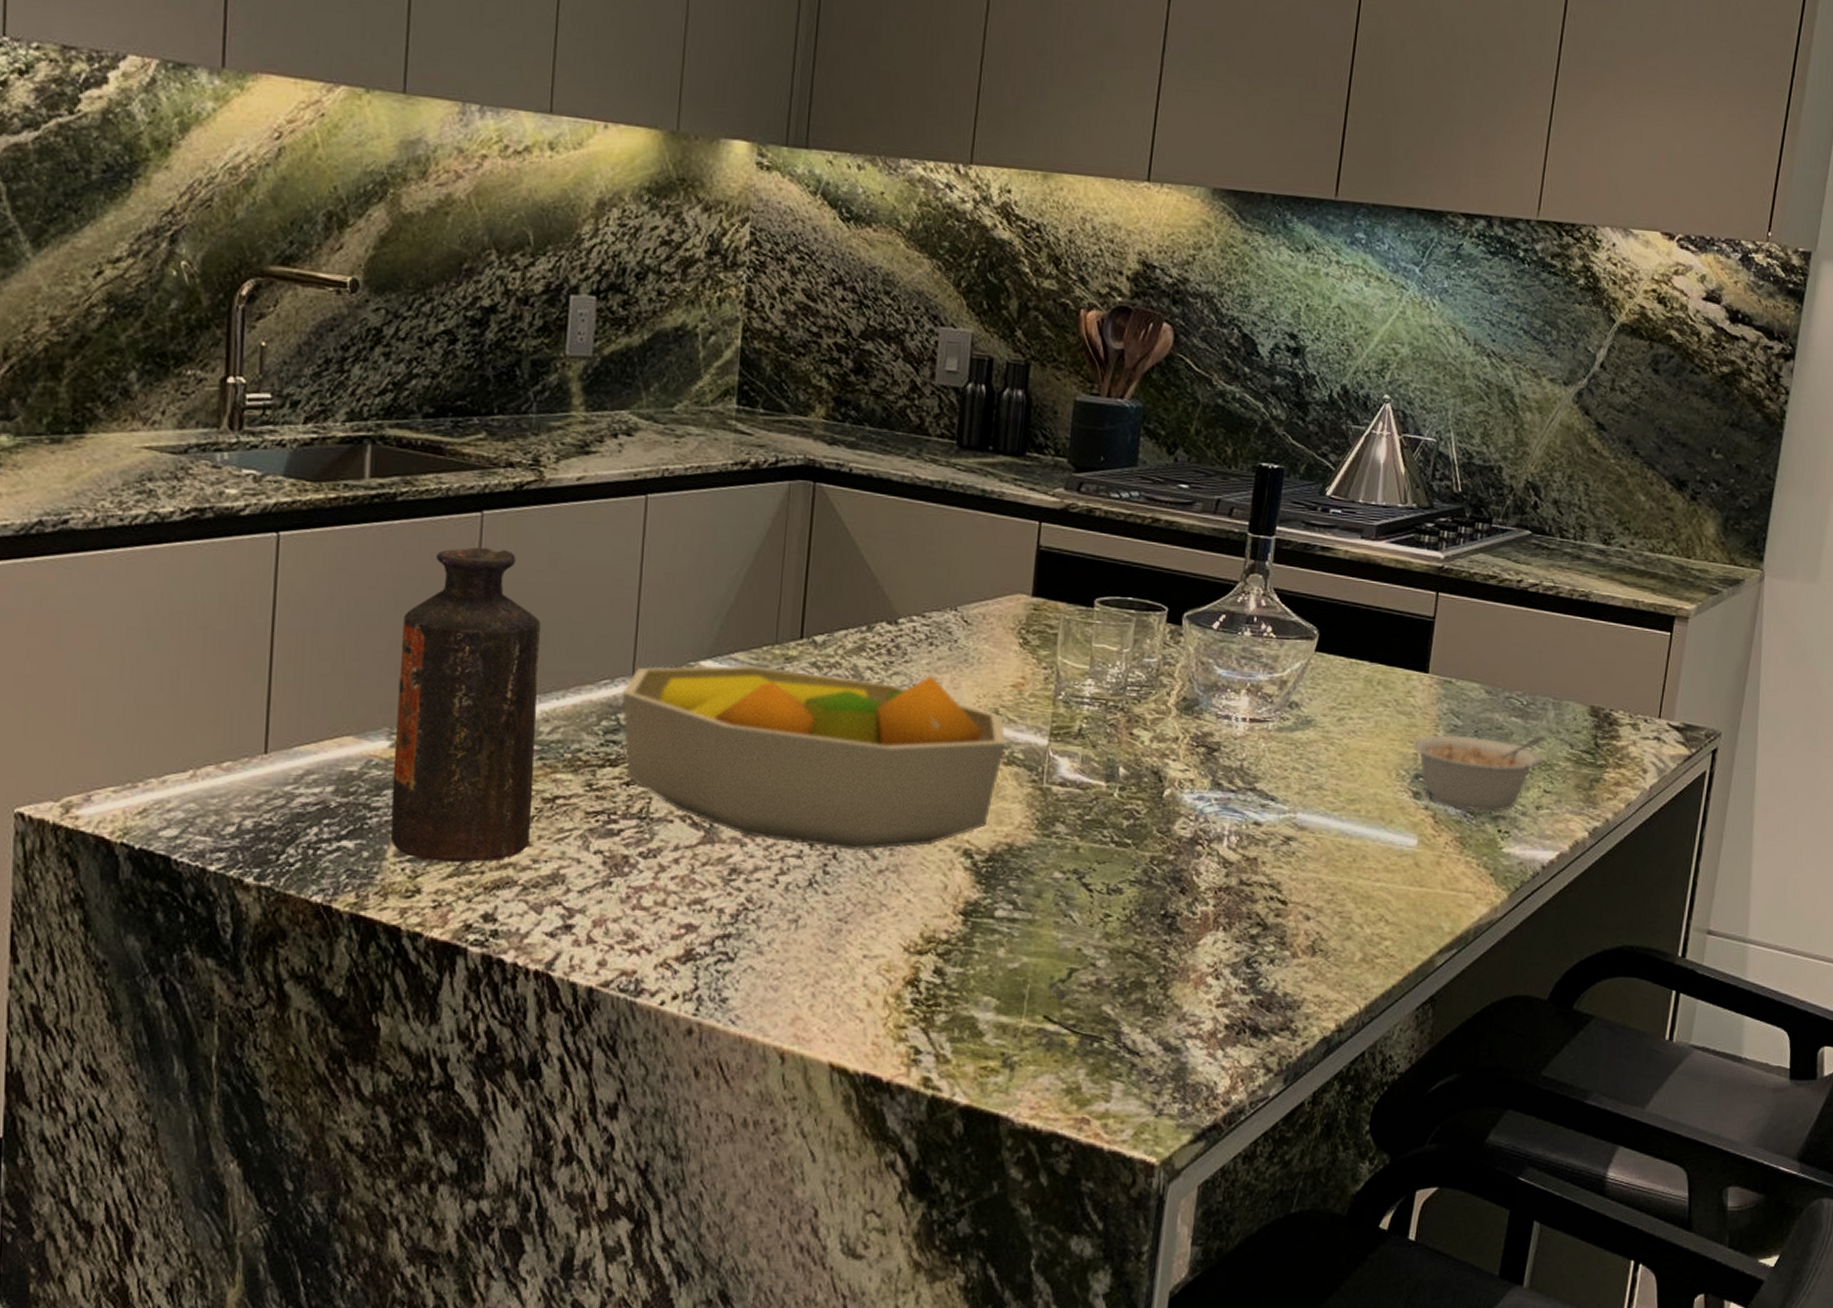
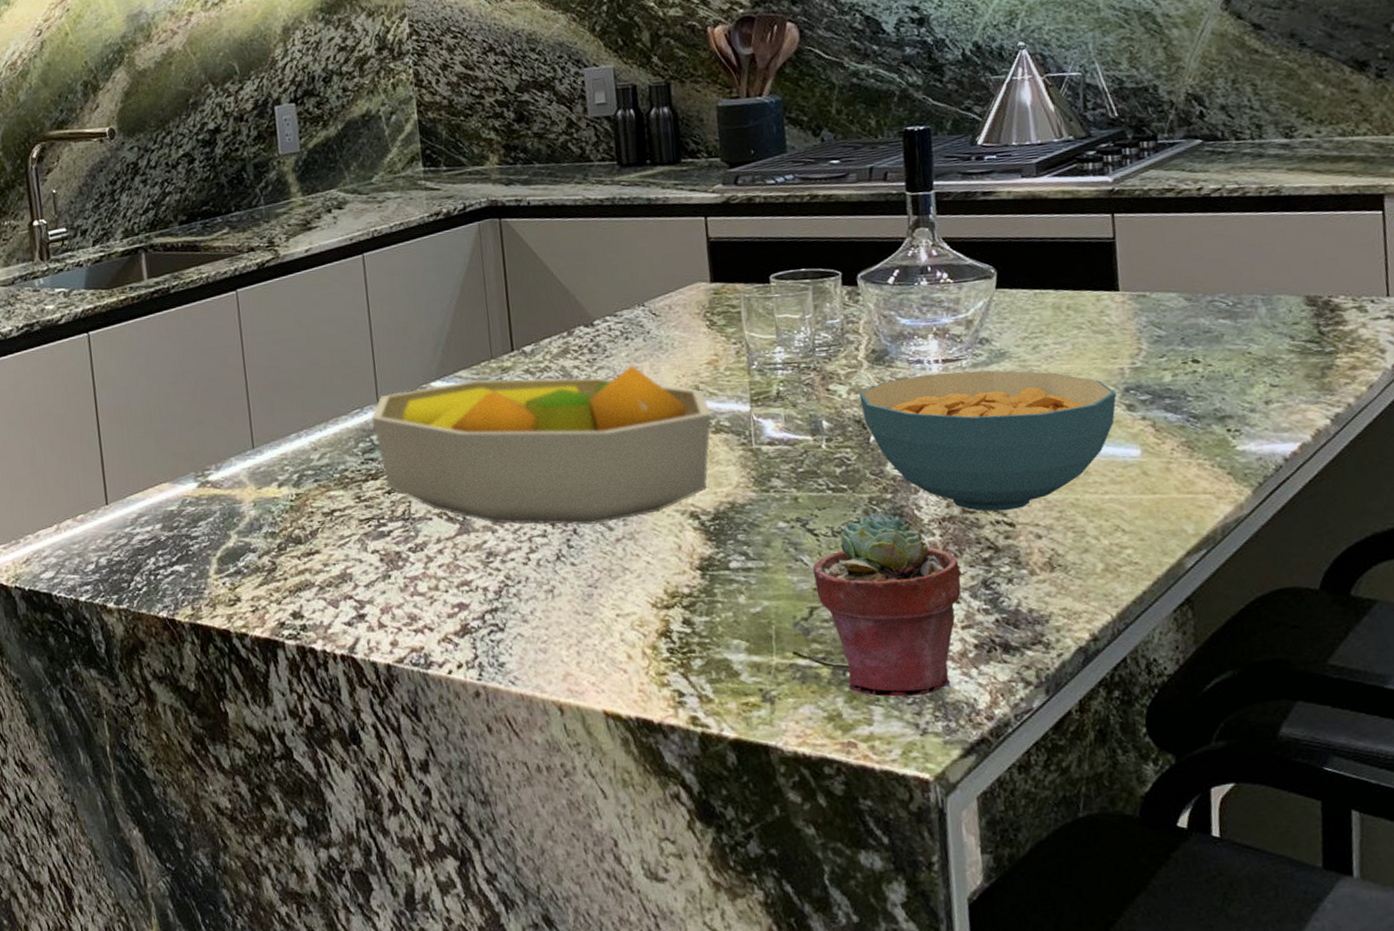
bottle: present [390,547,542,863] -> none [191,317,319,575]
potted succulent: none [1079,874,1227,1073] -> present [812,513,962,697]
cereal bowl: none [1161,732,1407,887] -> present [859,370,1117,512]
legume: present [1412,734,1547,812] -> none [1115,331,1263,415]

